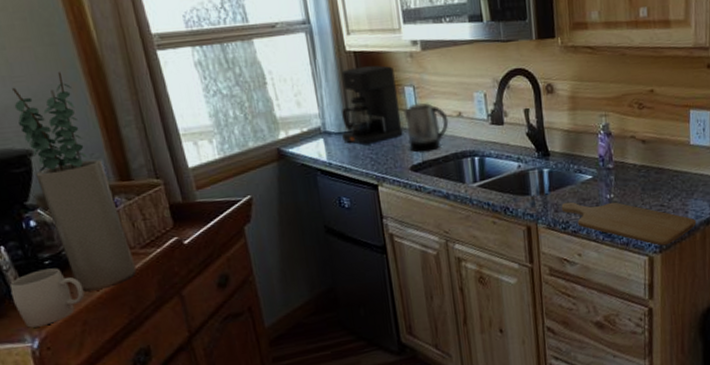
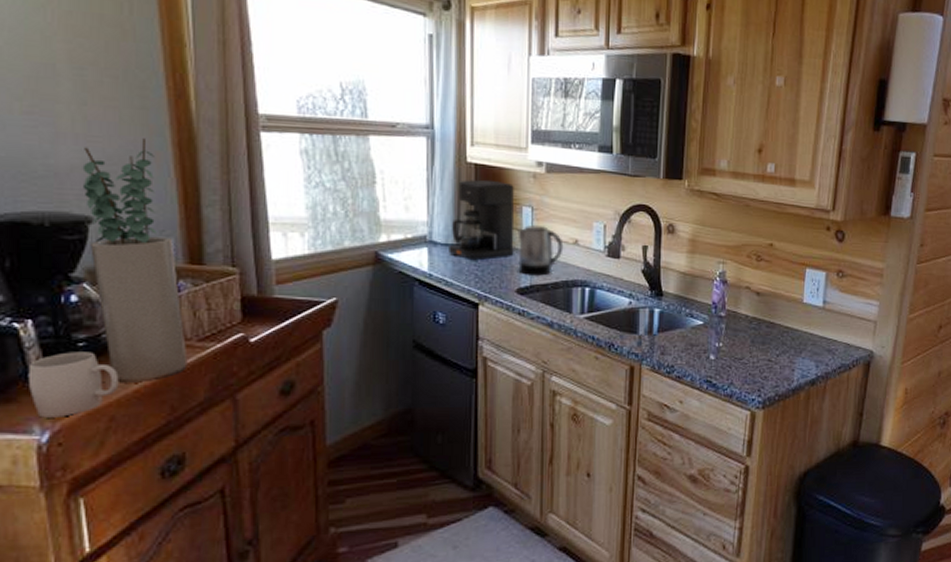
chopping board: present [561,202,697,246] -> none [668,345,802,402]

